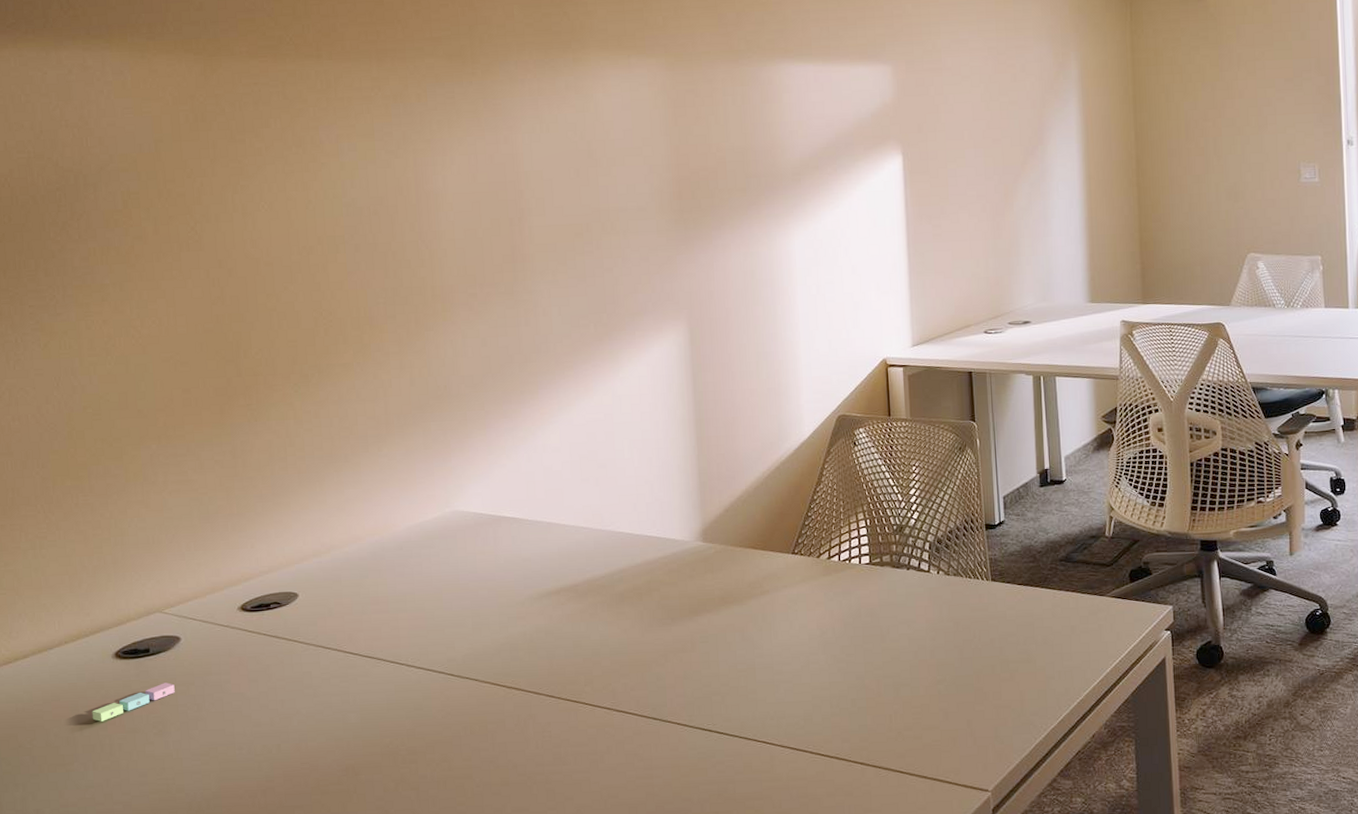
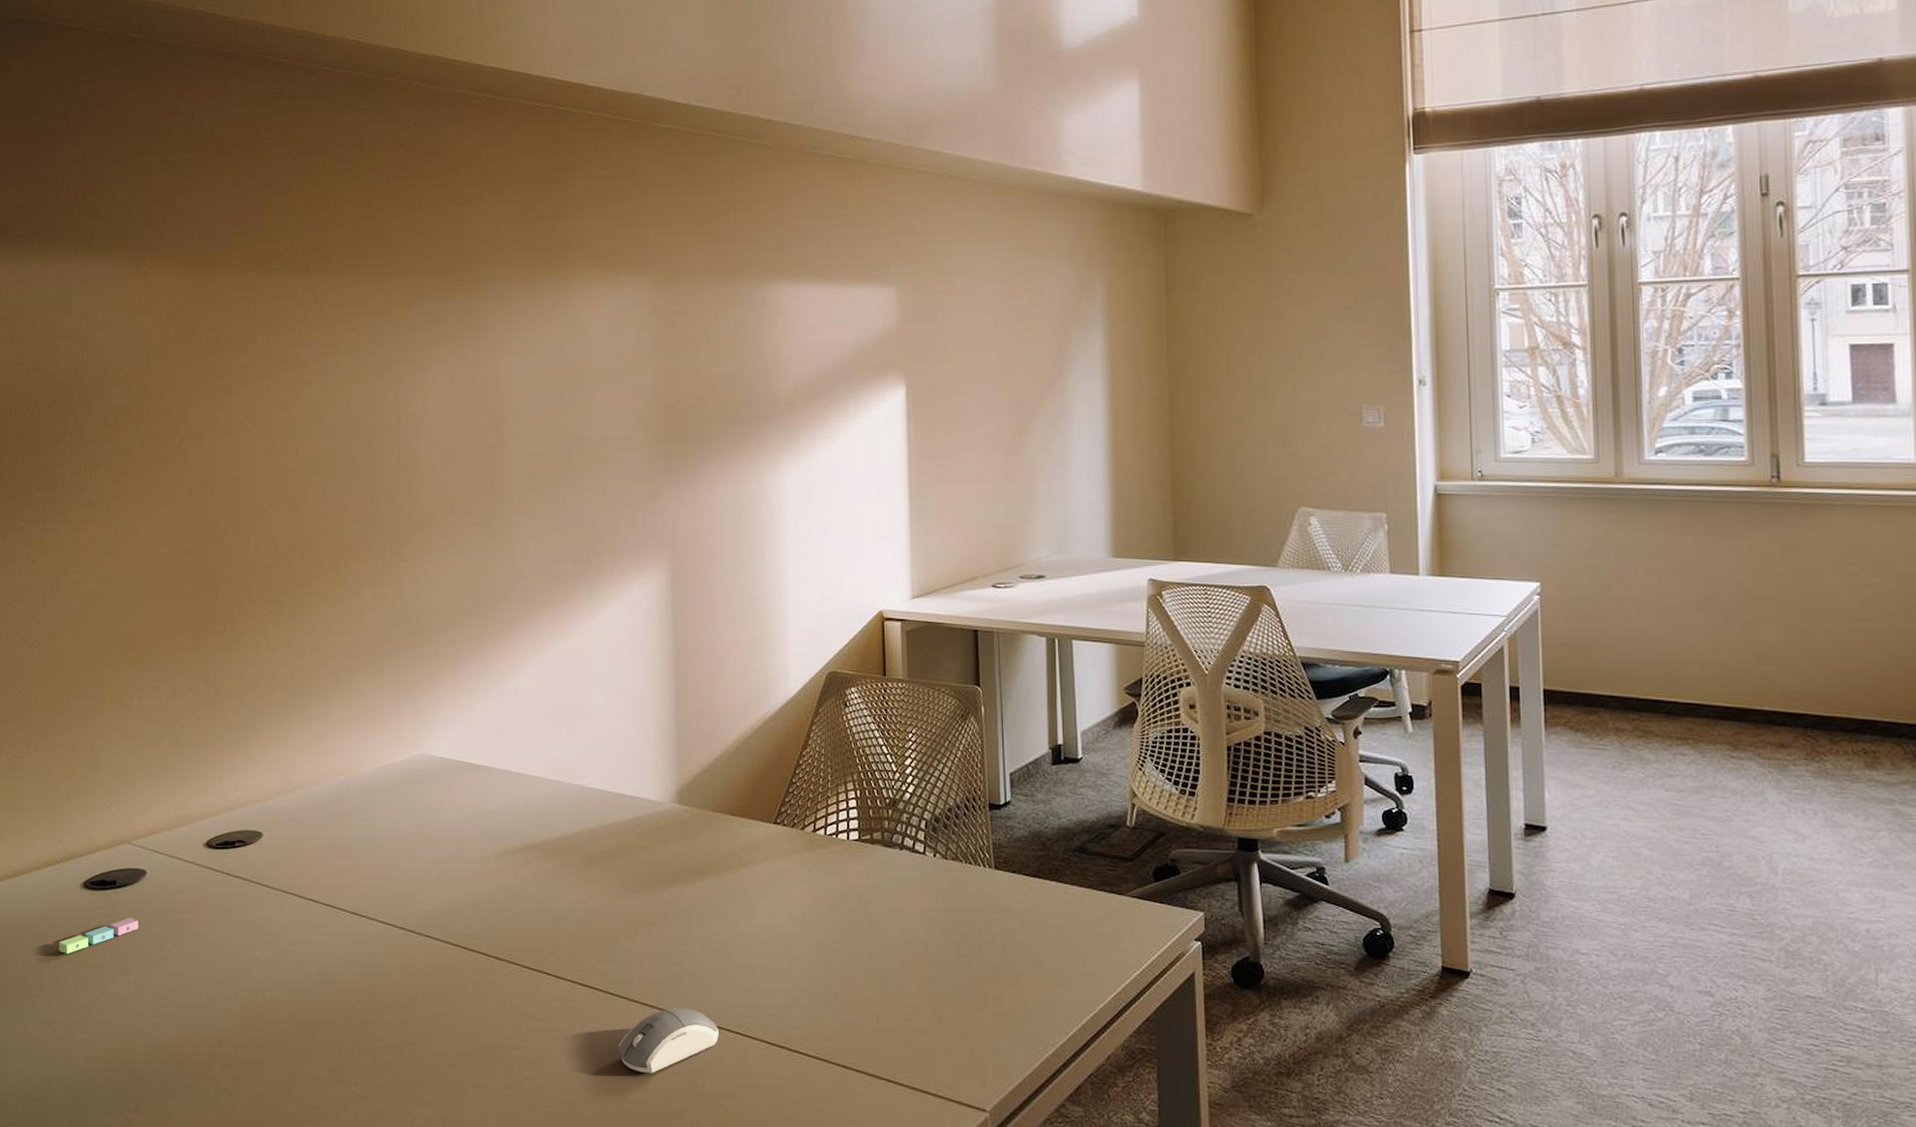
computer mouse: none [654,724,748,785] -> present [618,1008,720,1073]

